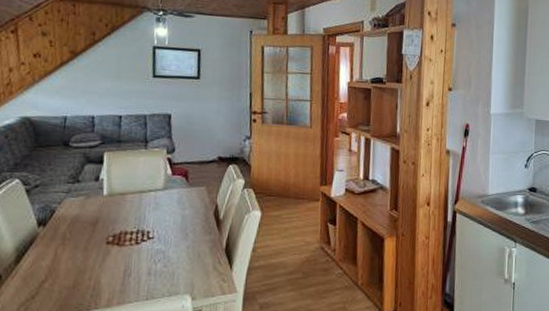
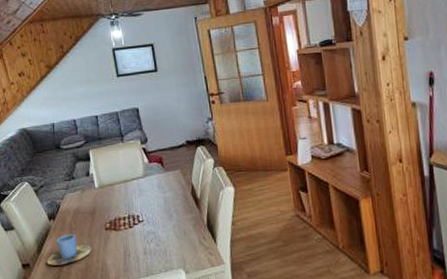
cup: none [24,245,86,280] -> present [46,234,92,266]

